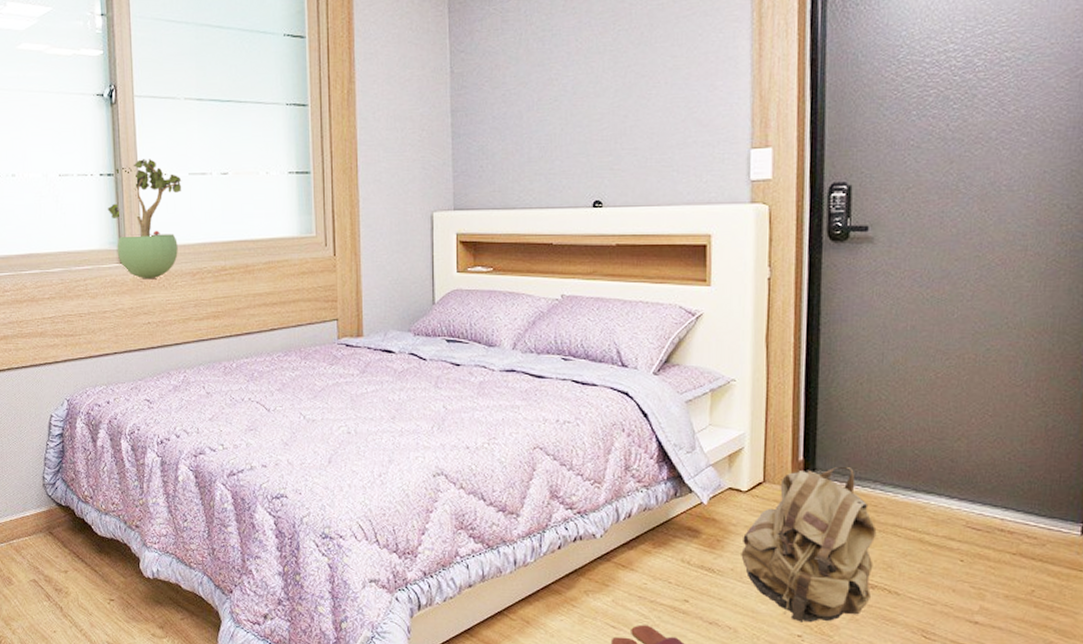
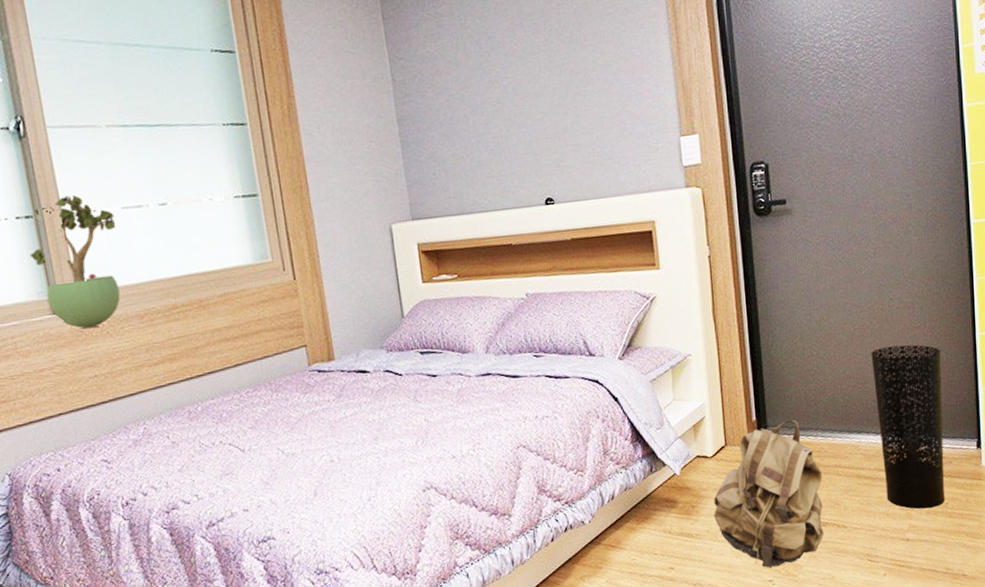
umbrella stand: none [954,402,1046,592] -> present [871,345,945,509]

